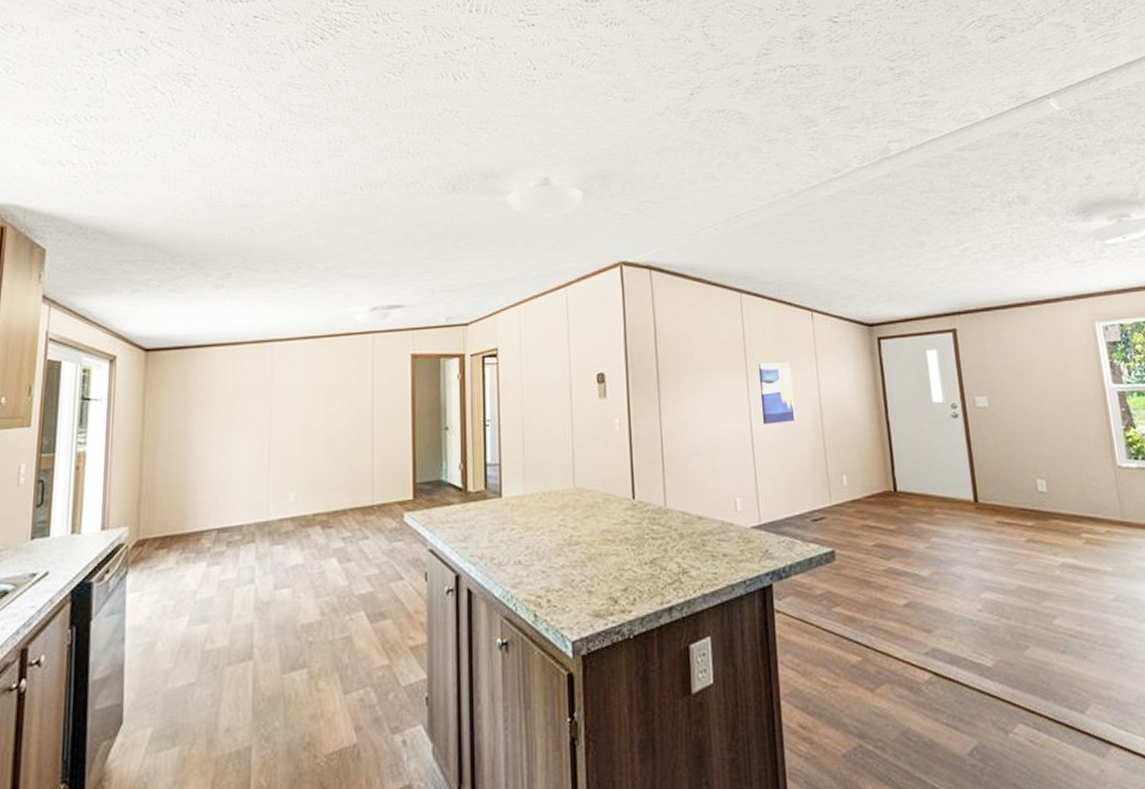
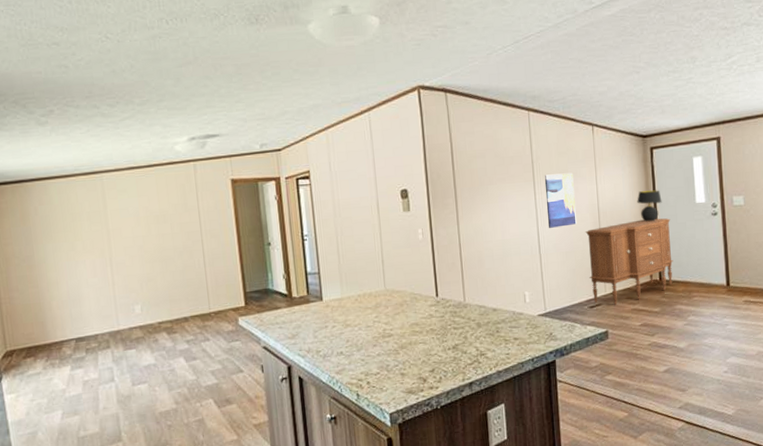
sideboard: none [805,418,910,520] -> present [585,218,674,306]
table lamp: none [864,385,893,422] -> present [637,190,662,222]

